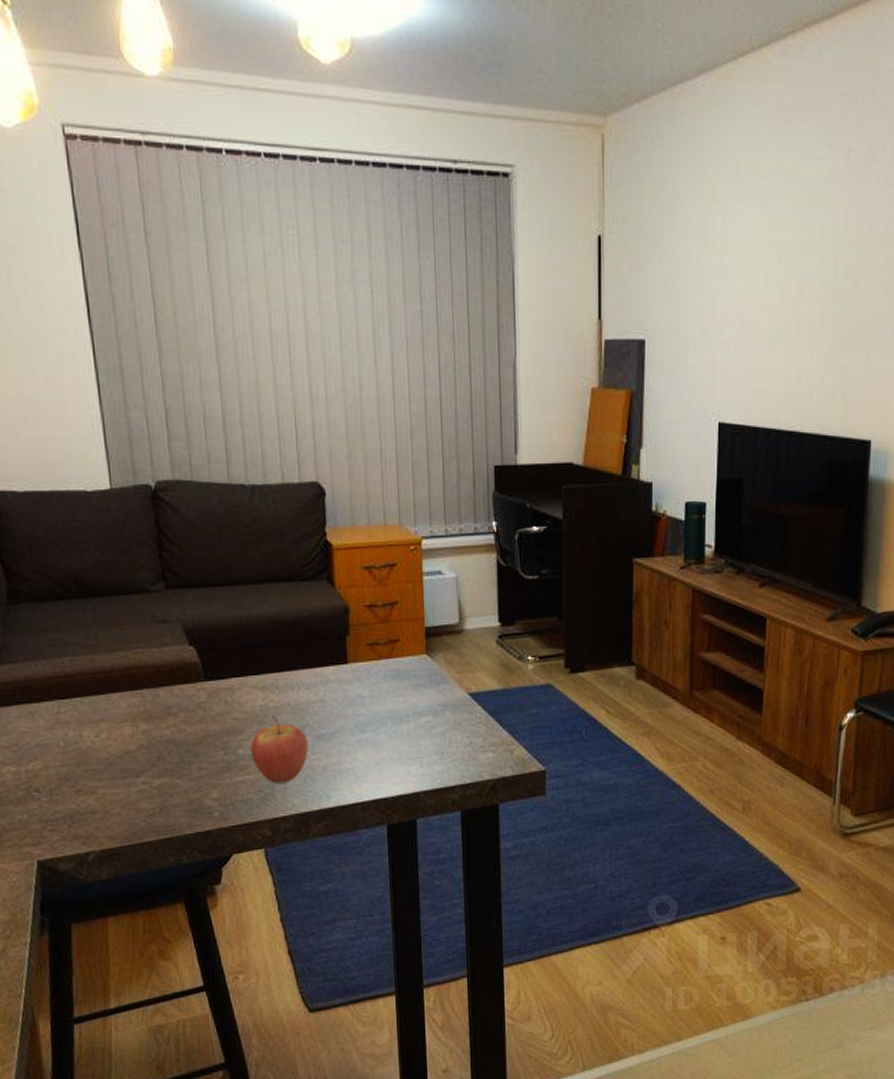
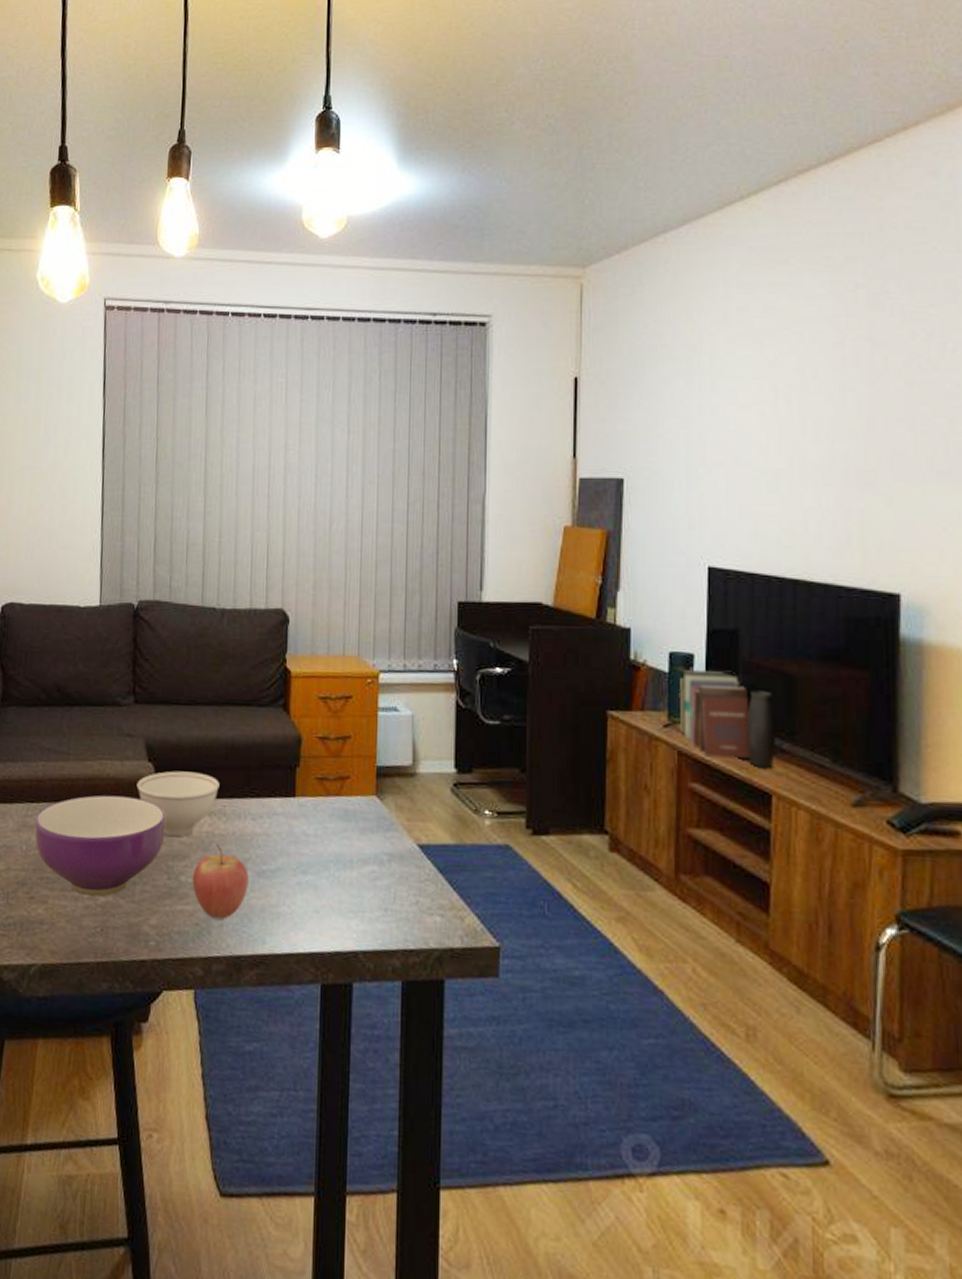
bowl: none [68,681,217,781] -> present [34,795,166,897]
bowl: none [179,650,269,715] -> present [136,771,220,837]
books: none [693,515,751,592] -> present [678,670,750,760]
vase: none [748,530,771,597] -> present [746,690,776,769]

